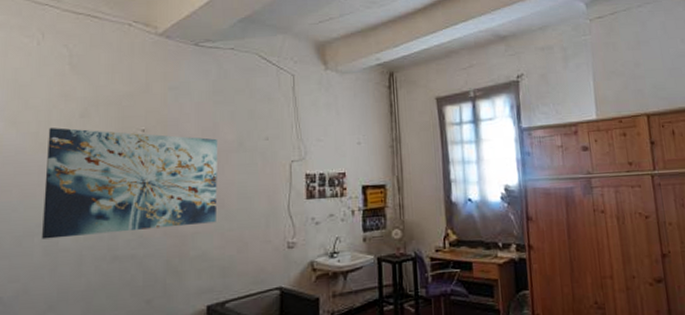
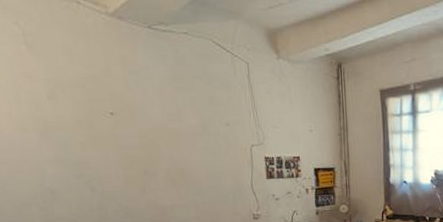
wall art: present [42,127,217,239] -> none [20,108,190,209]

